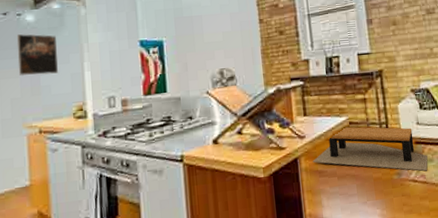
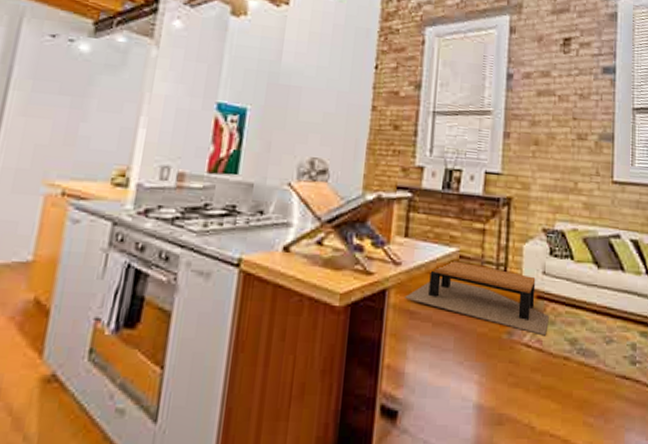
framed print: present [16,34,58,76] -> none [52,65,112,123]

